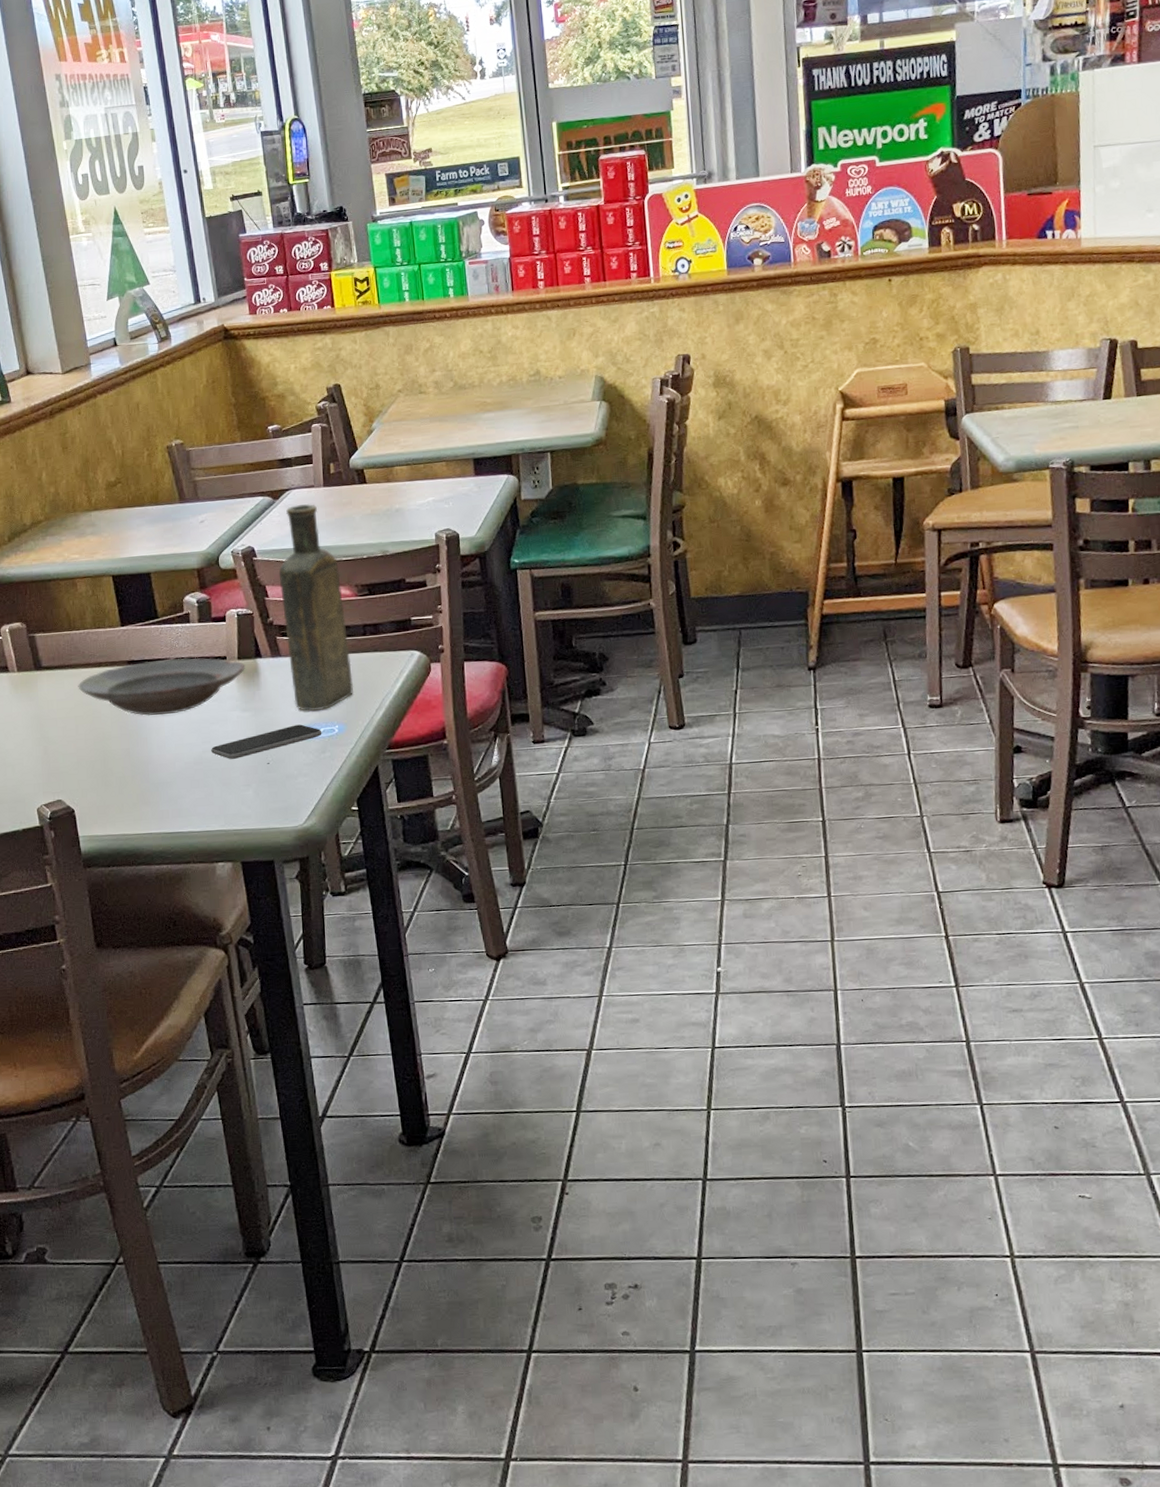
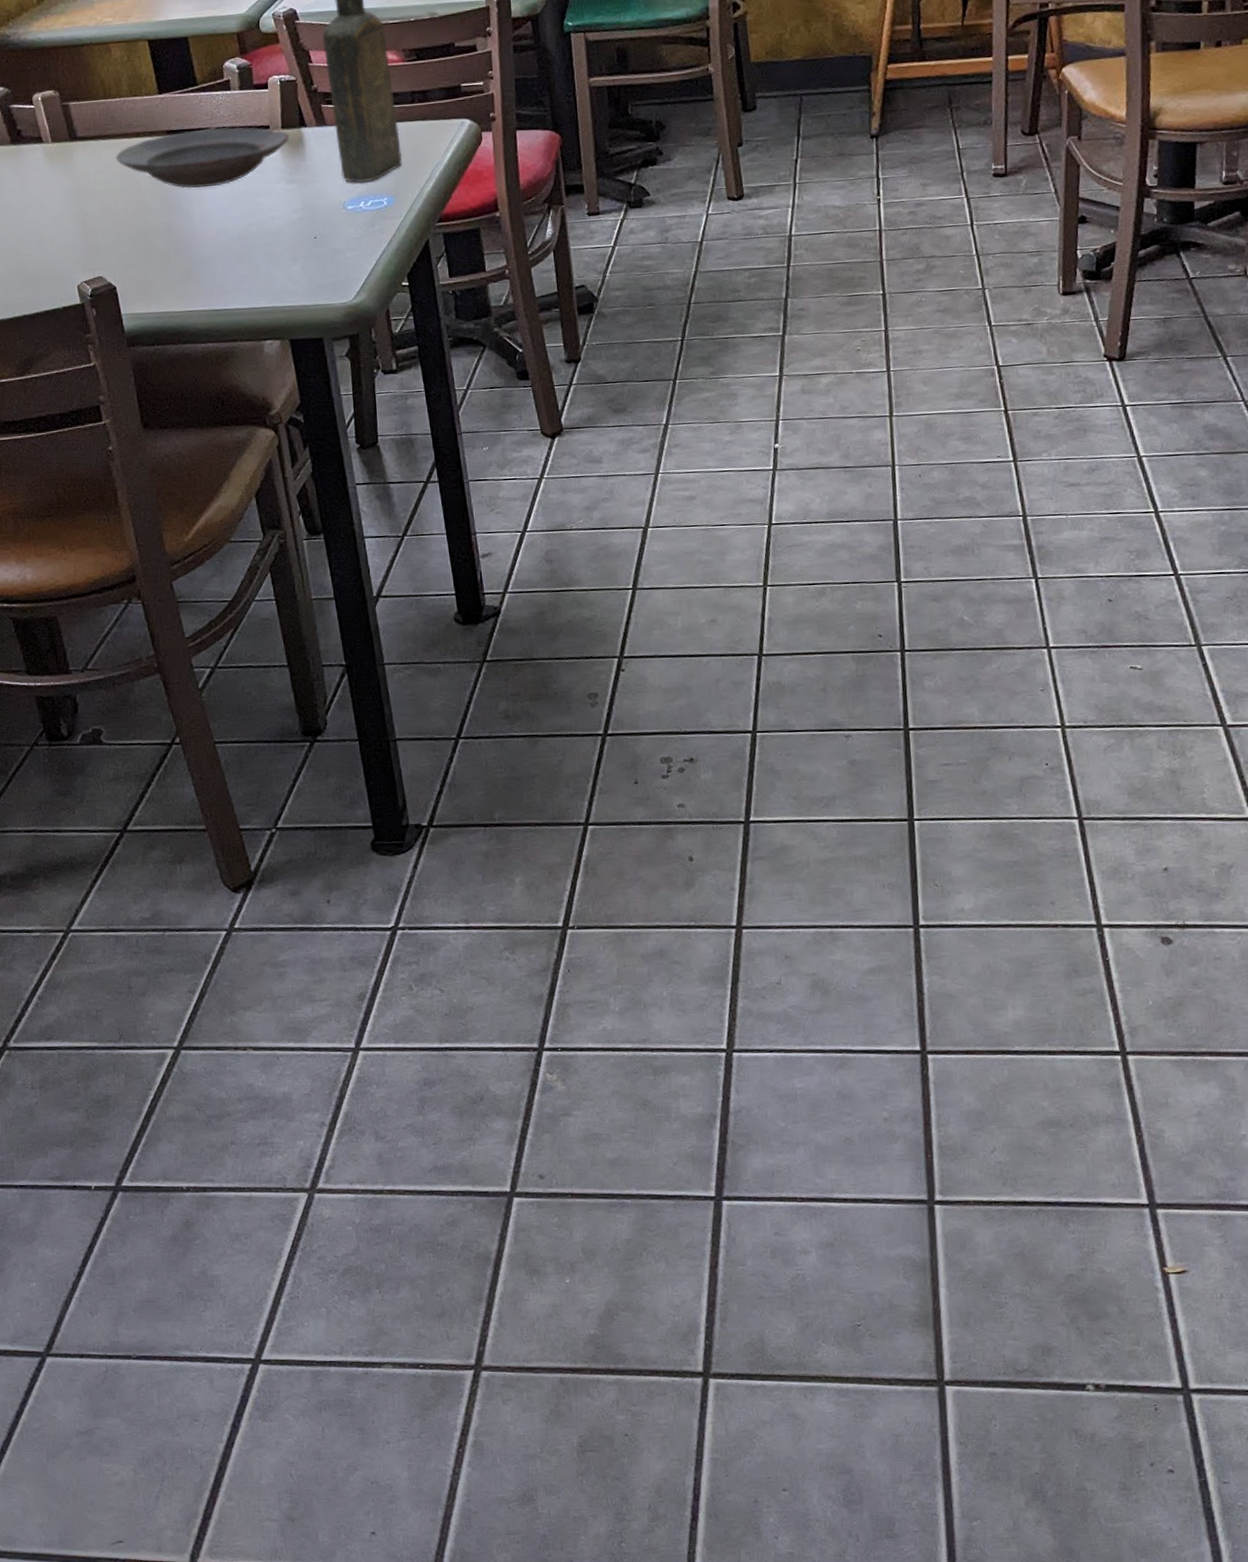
smartphone: present [211,724,322,759] -> none [256,196,371,233]

